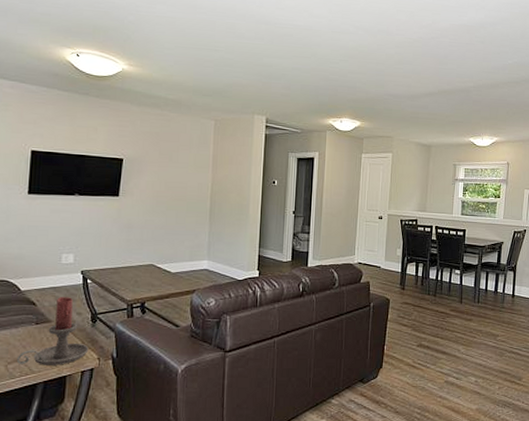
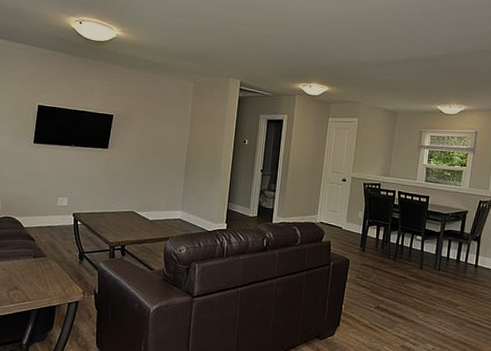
candle holder: present [16,297,89,365] -> none [16,235,76,296]

